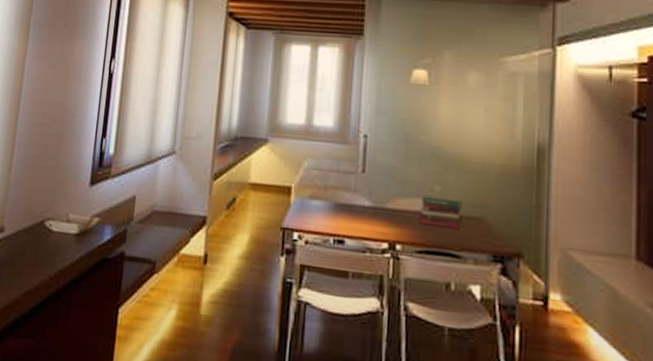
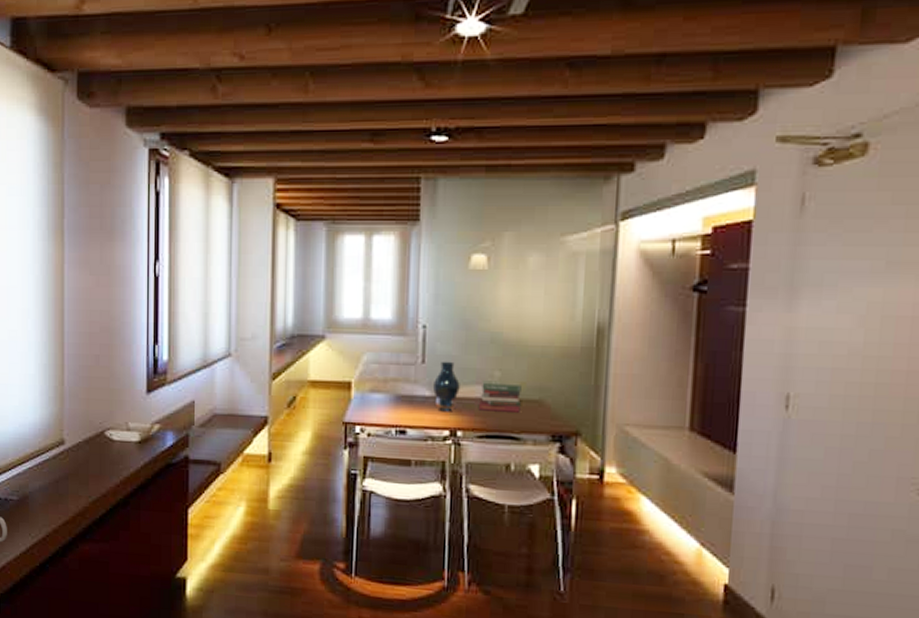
vase: none [372,171,400,224] -> present [432,361,460,412]

